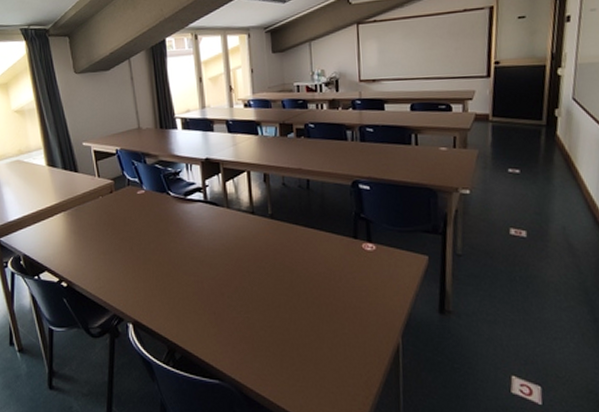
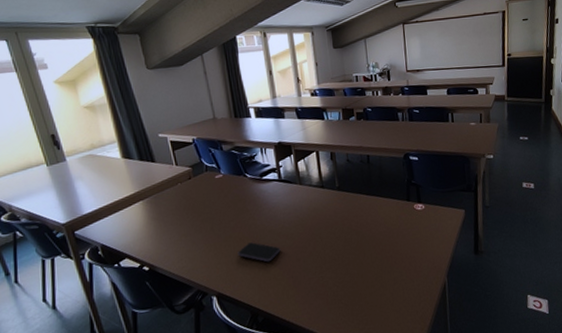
smartphone: none [157,268,203,293] -> present [238,242,281,262]

